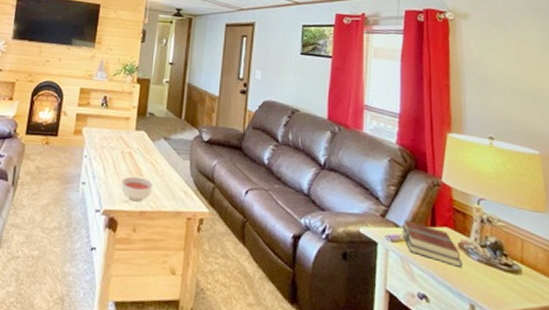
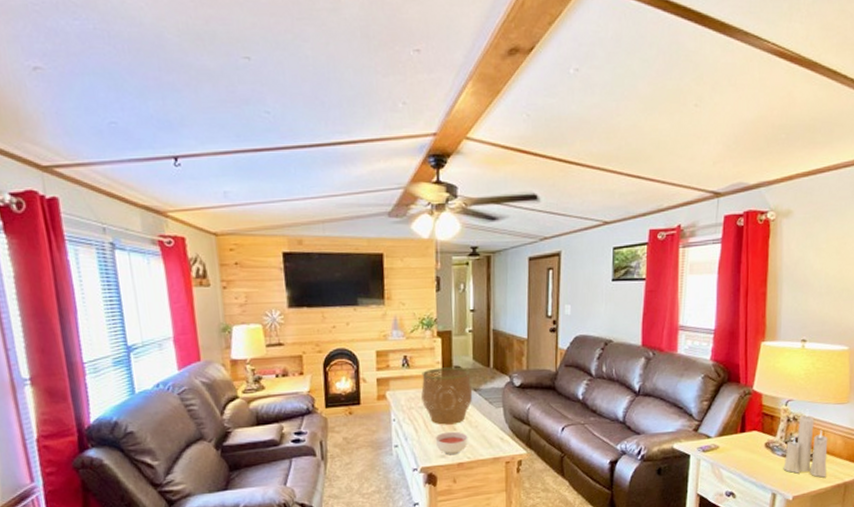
basket: none [114,112,163,170] -> present [421,367,473,425]
books: present [402,220,462,267] -> none [713,430,768,464]
candle: none [480,212,531,296] -> present [783,409,828,478]

